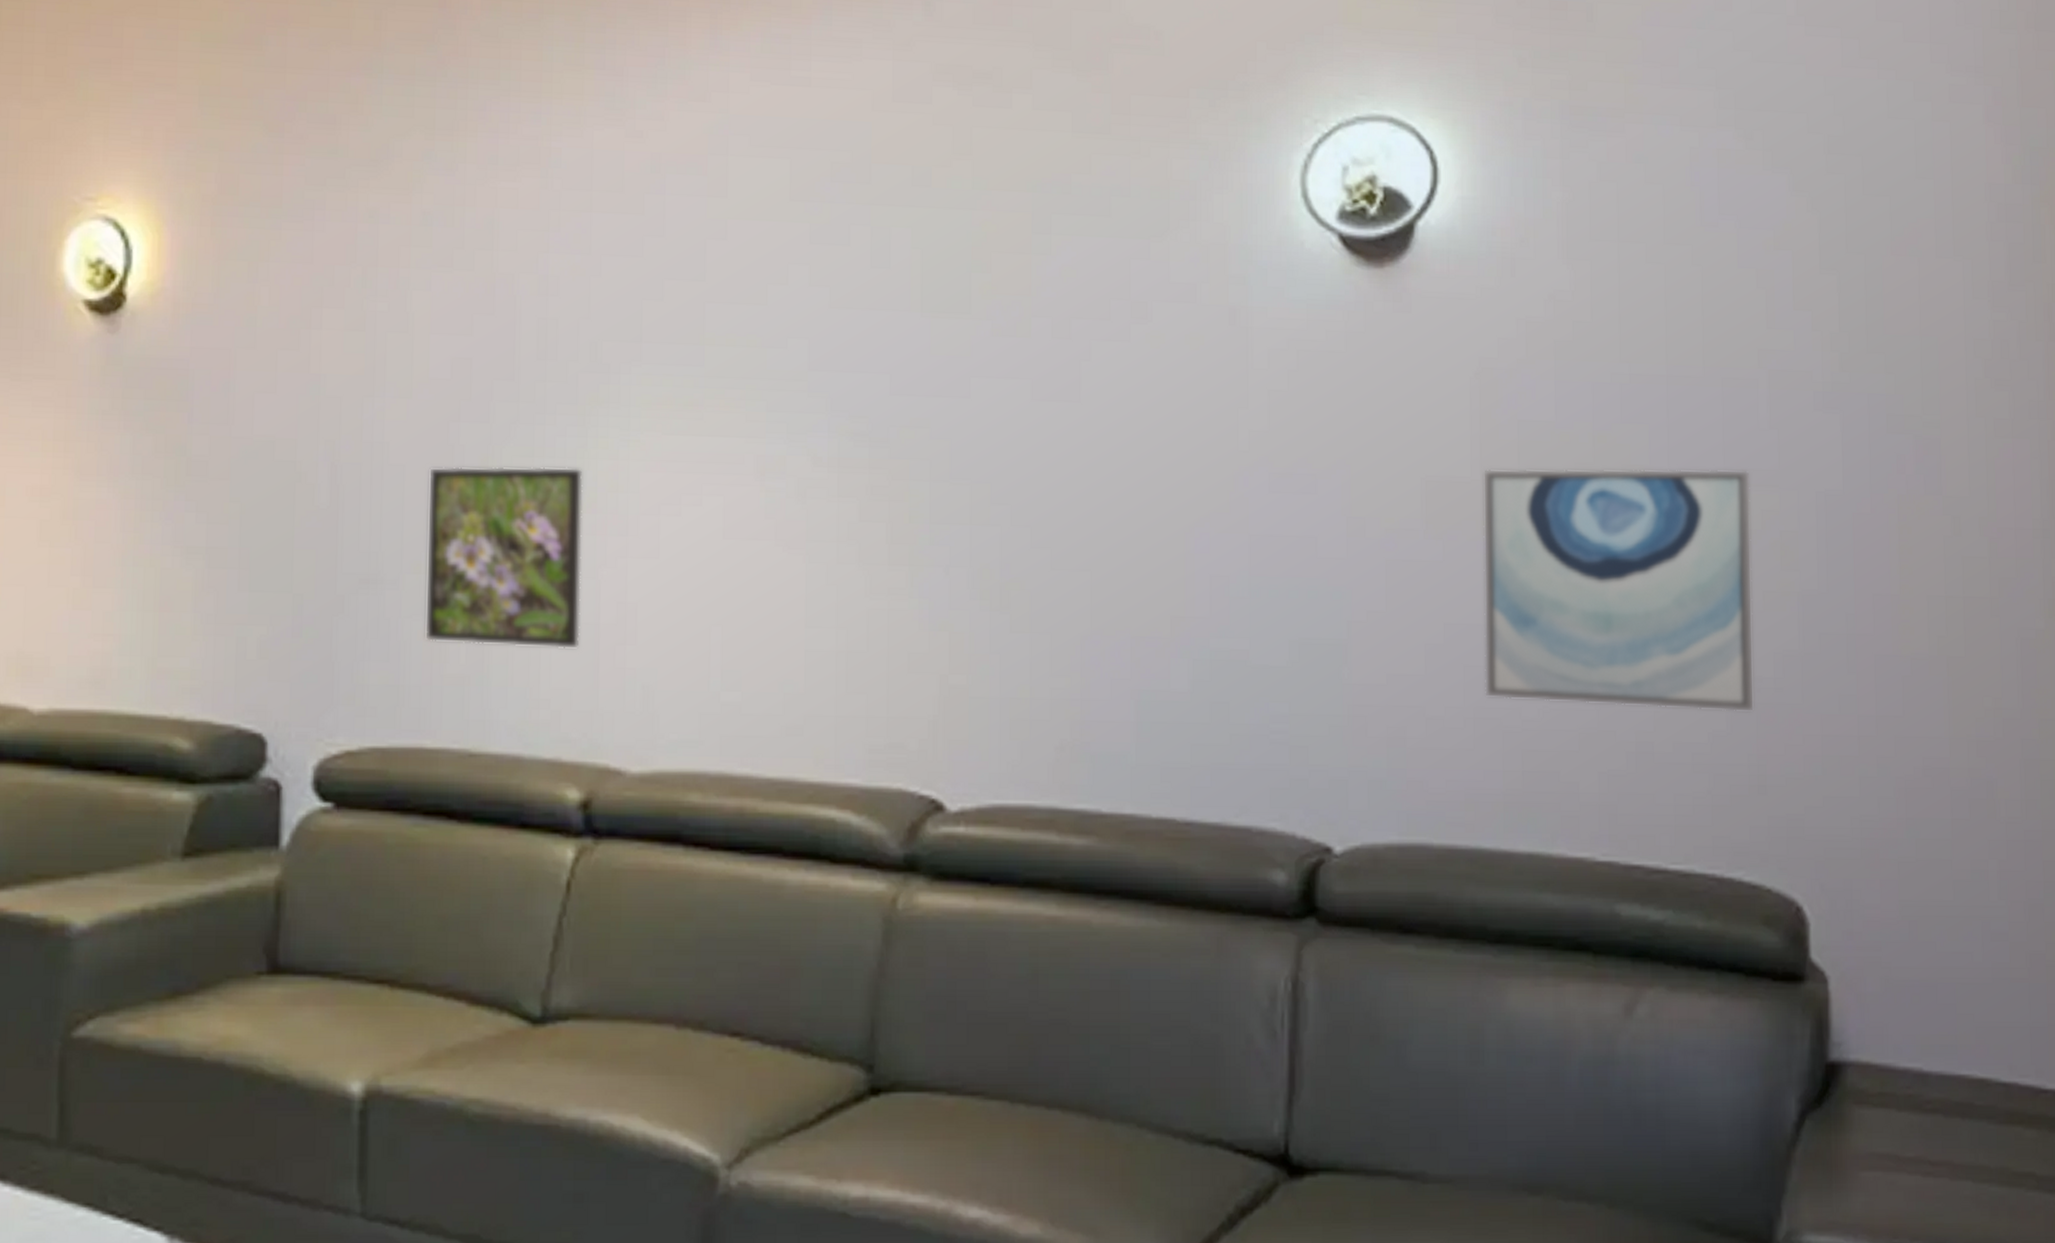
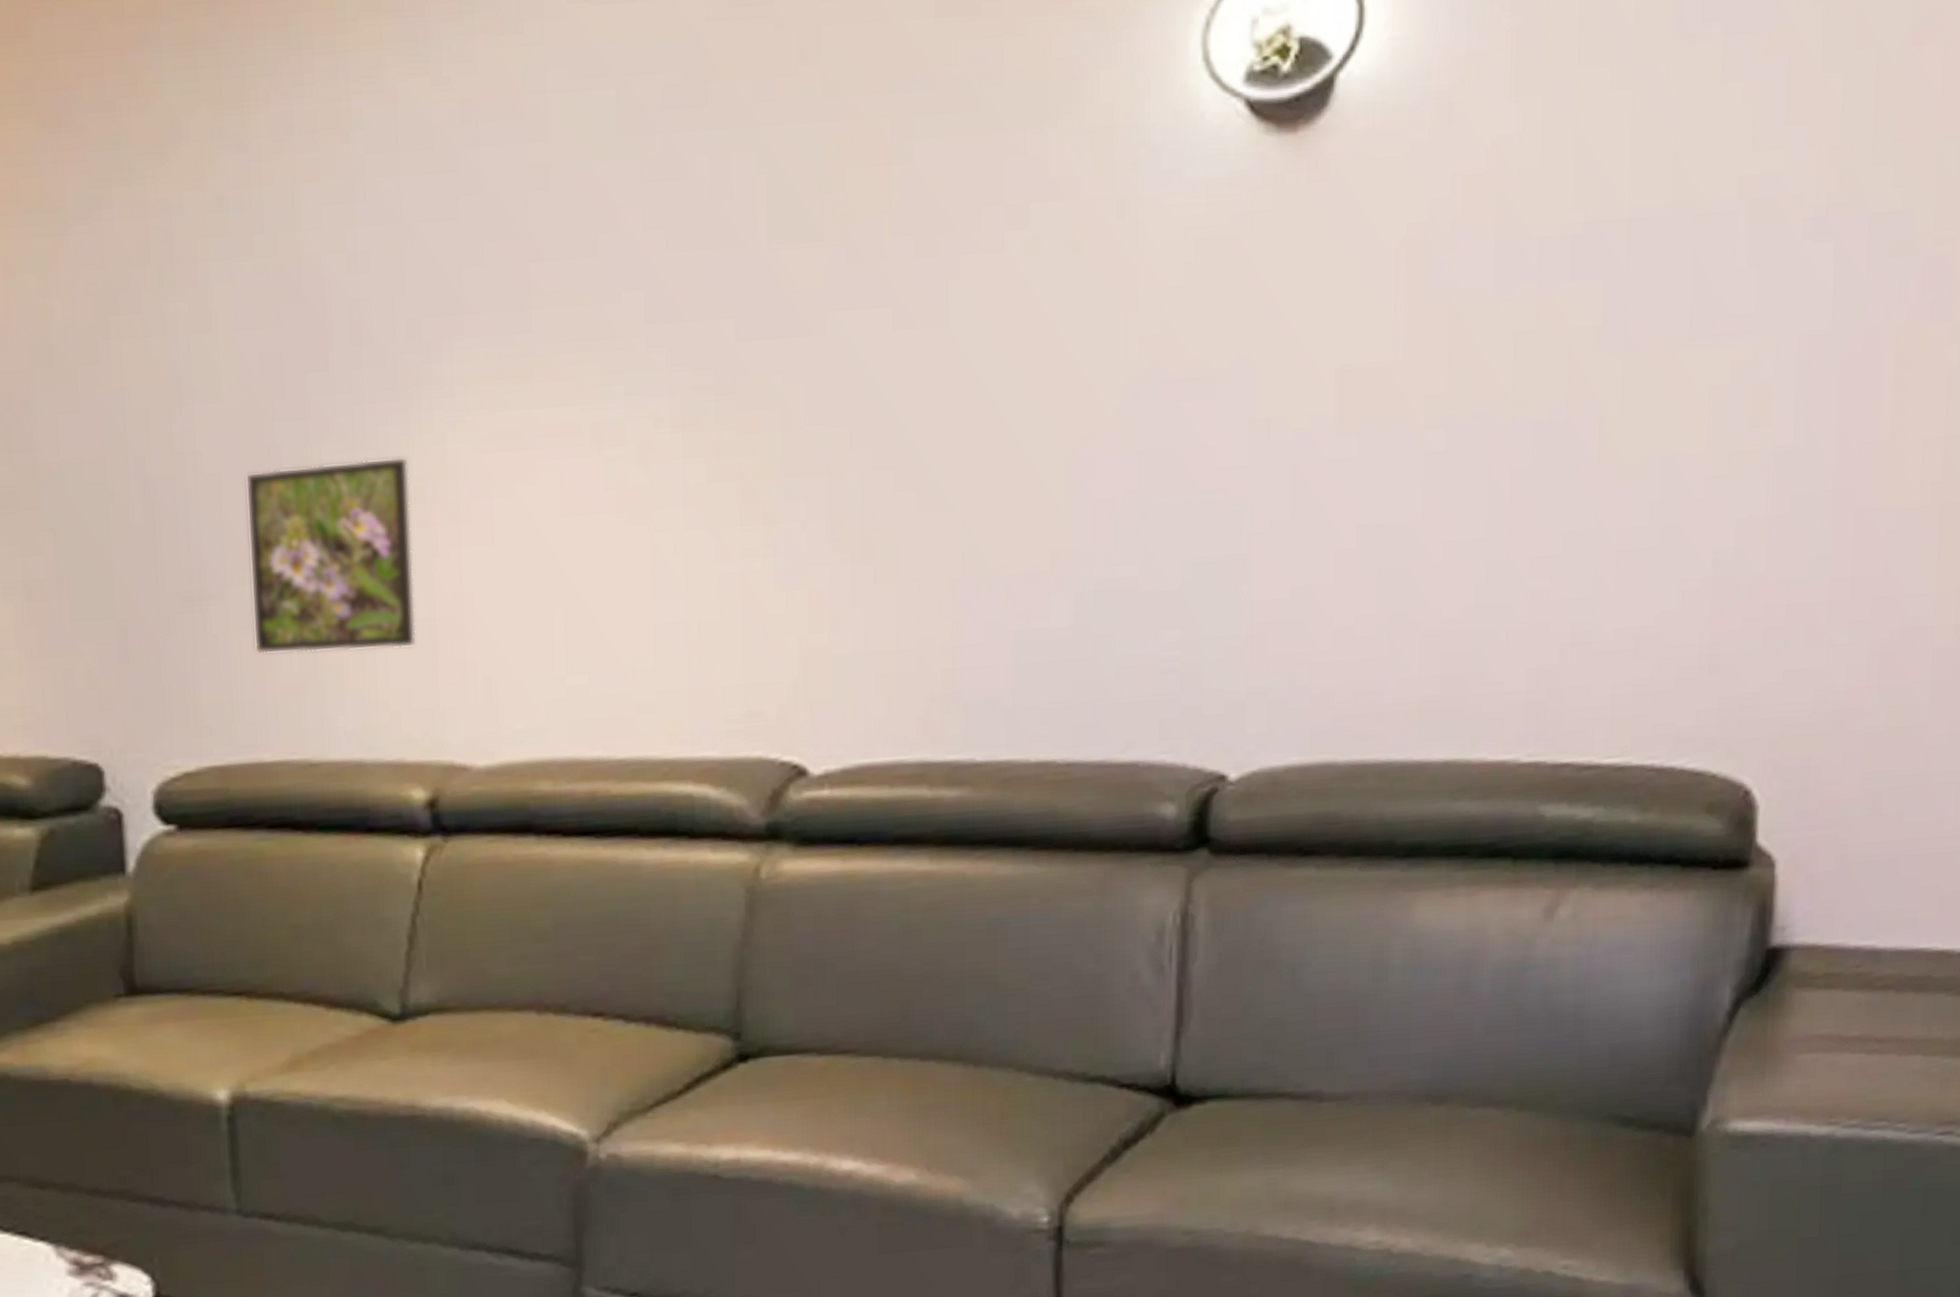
wall art: present [1482,468,1755,713] -> none [1401,318,1721,601]

